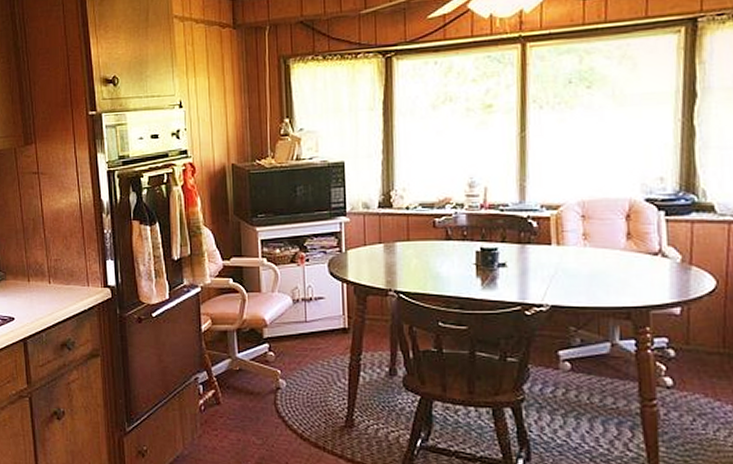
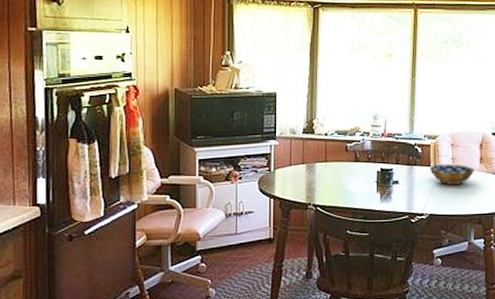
bowl: none [550,241,619,268] -> present [430,164,475,185]

